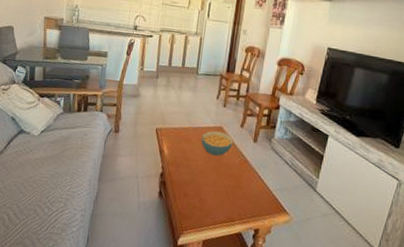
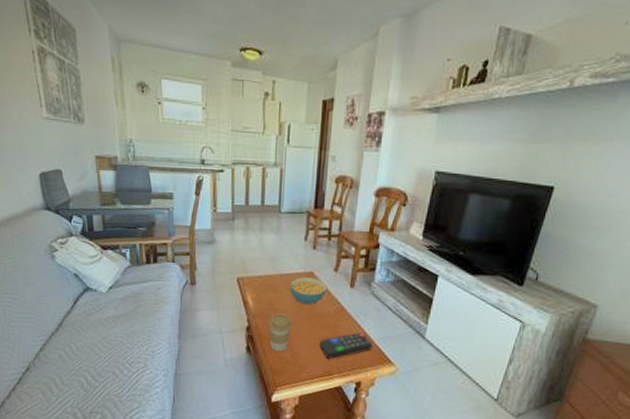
coffee cup: none [180,162,202,198] -> present [269,314,293,352]
remote control: none [224,183,271,206] -> present [319,332,373,359]

